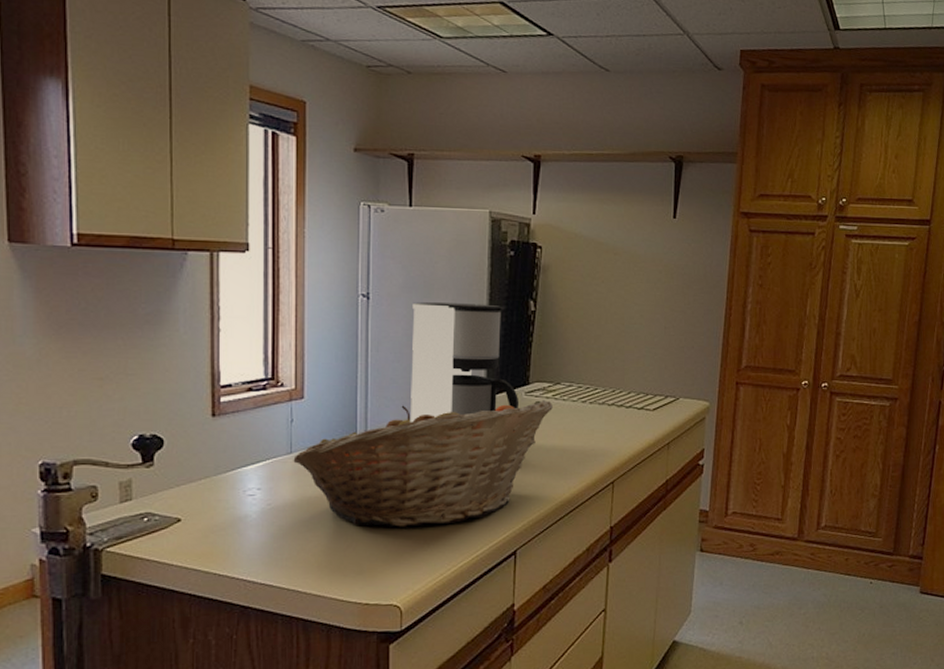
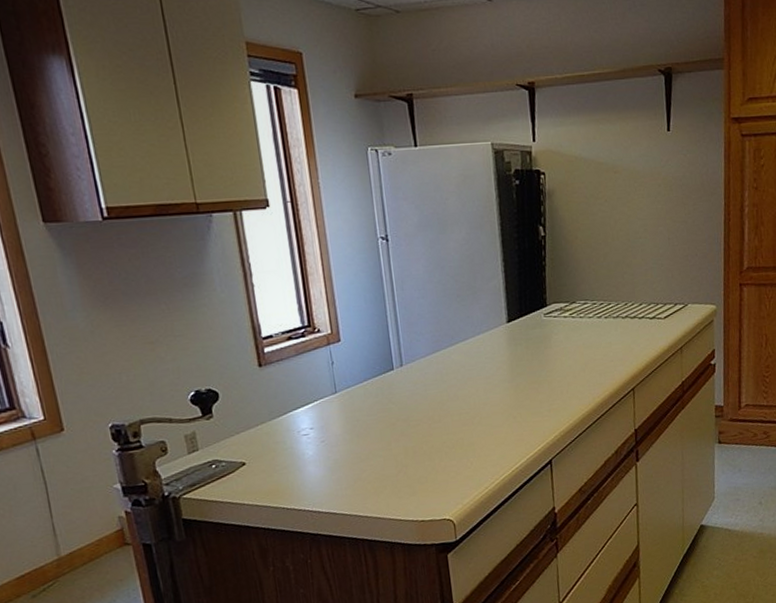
fruit basket: present [293,400,553,527] -> none [339,319,571,452]
coffee maker: present [411,302,520,423] -> none [429,234,540,354]

